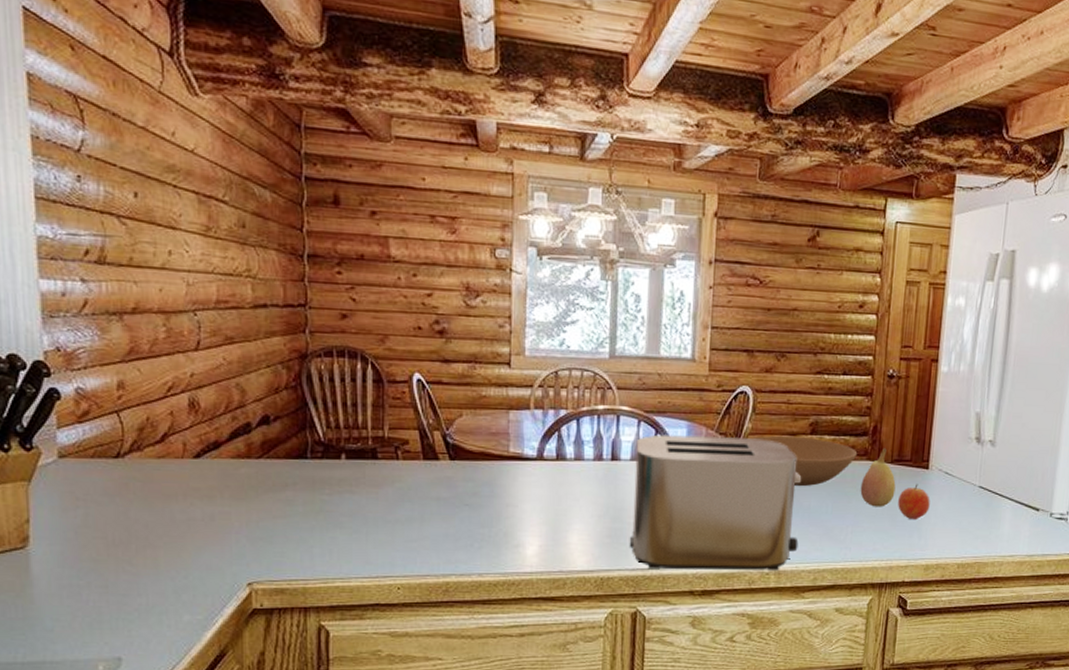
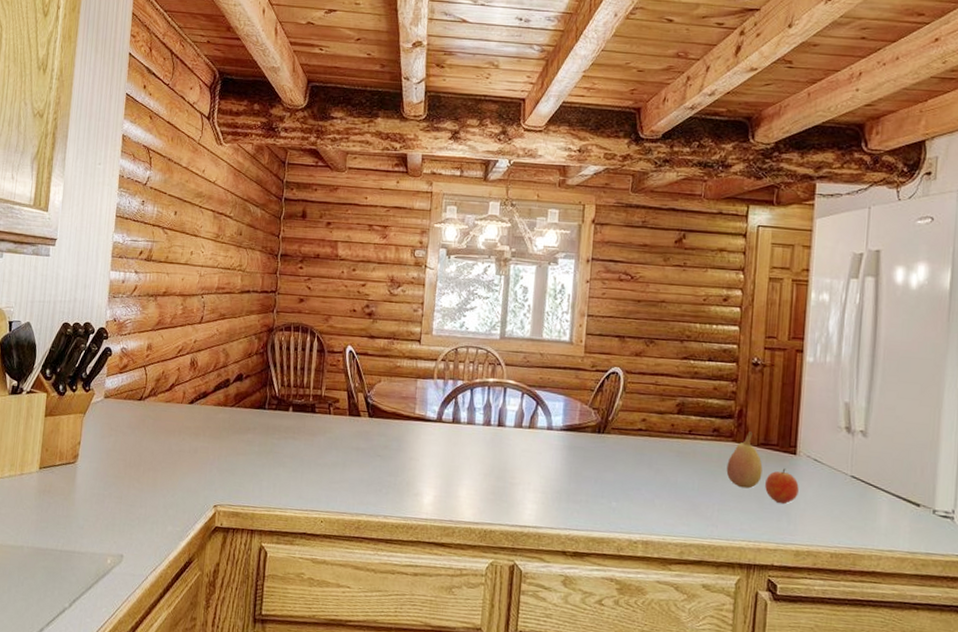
toaster: present [629,434,801,572] -> none [509,406,668,542]
bowl: present [748,436,858,487] -> none [618,413,723,463]

